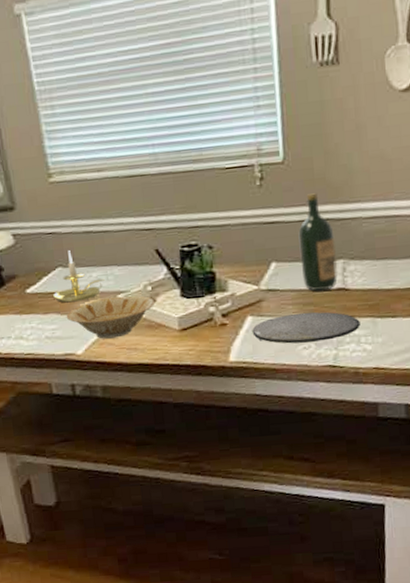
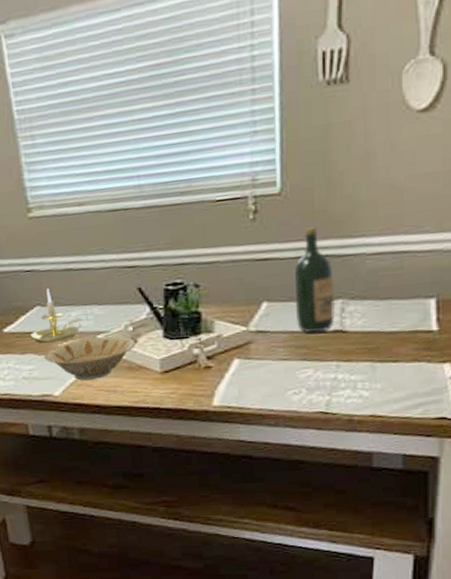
plate: present [252,311,360,344] -> none [239,355,357,389]

